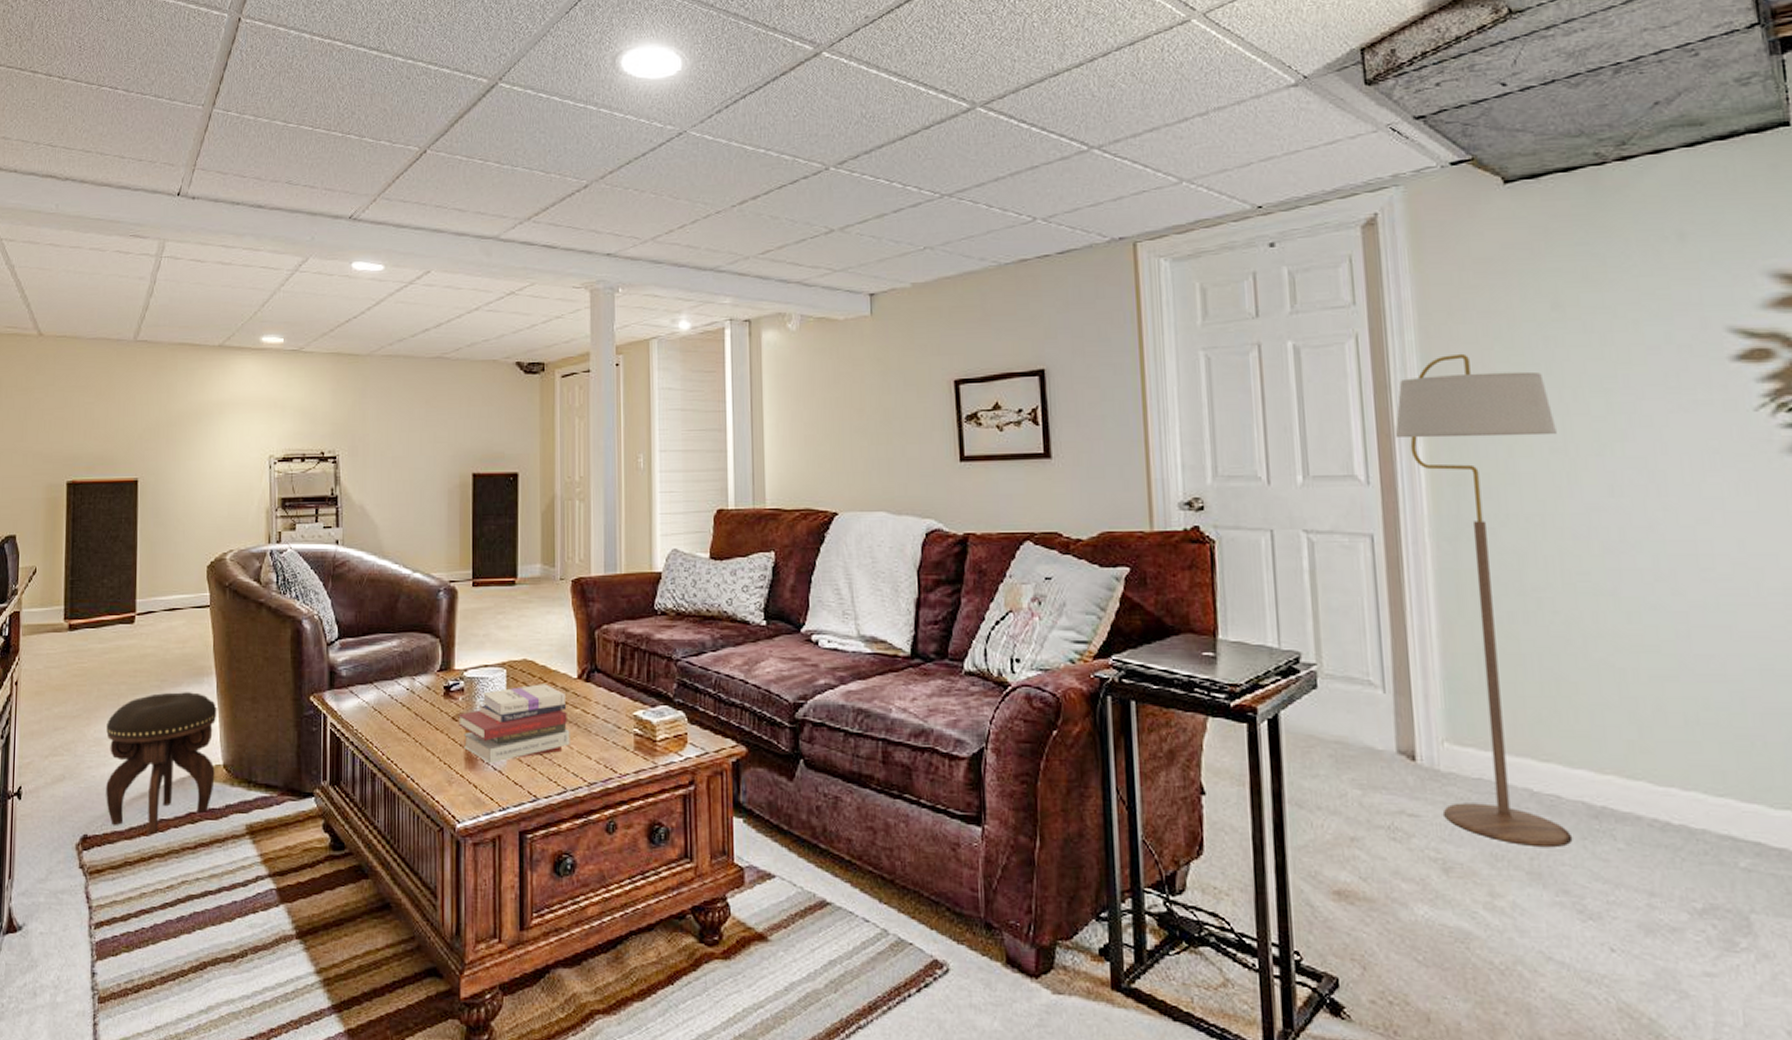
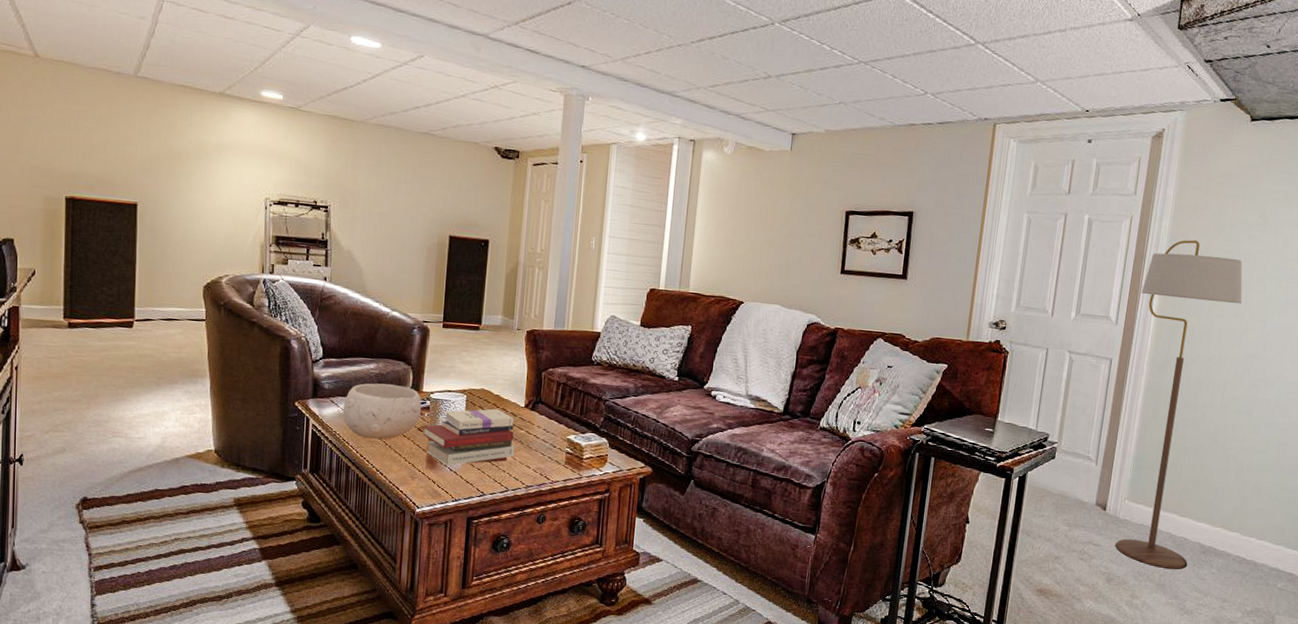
footstool: present [106,692,217,834] -> none [105,388,210,500]
bowl: none [364,664,454,736] -> present [342,383,421,440]

